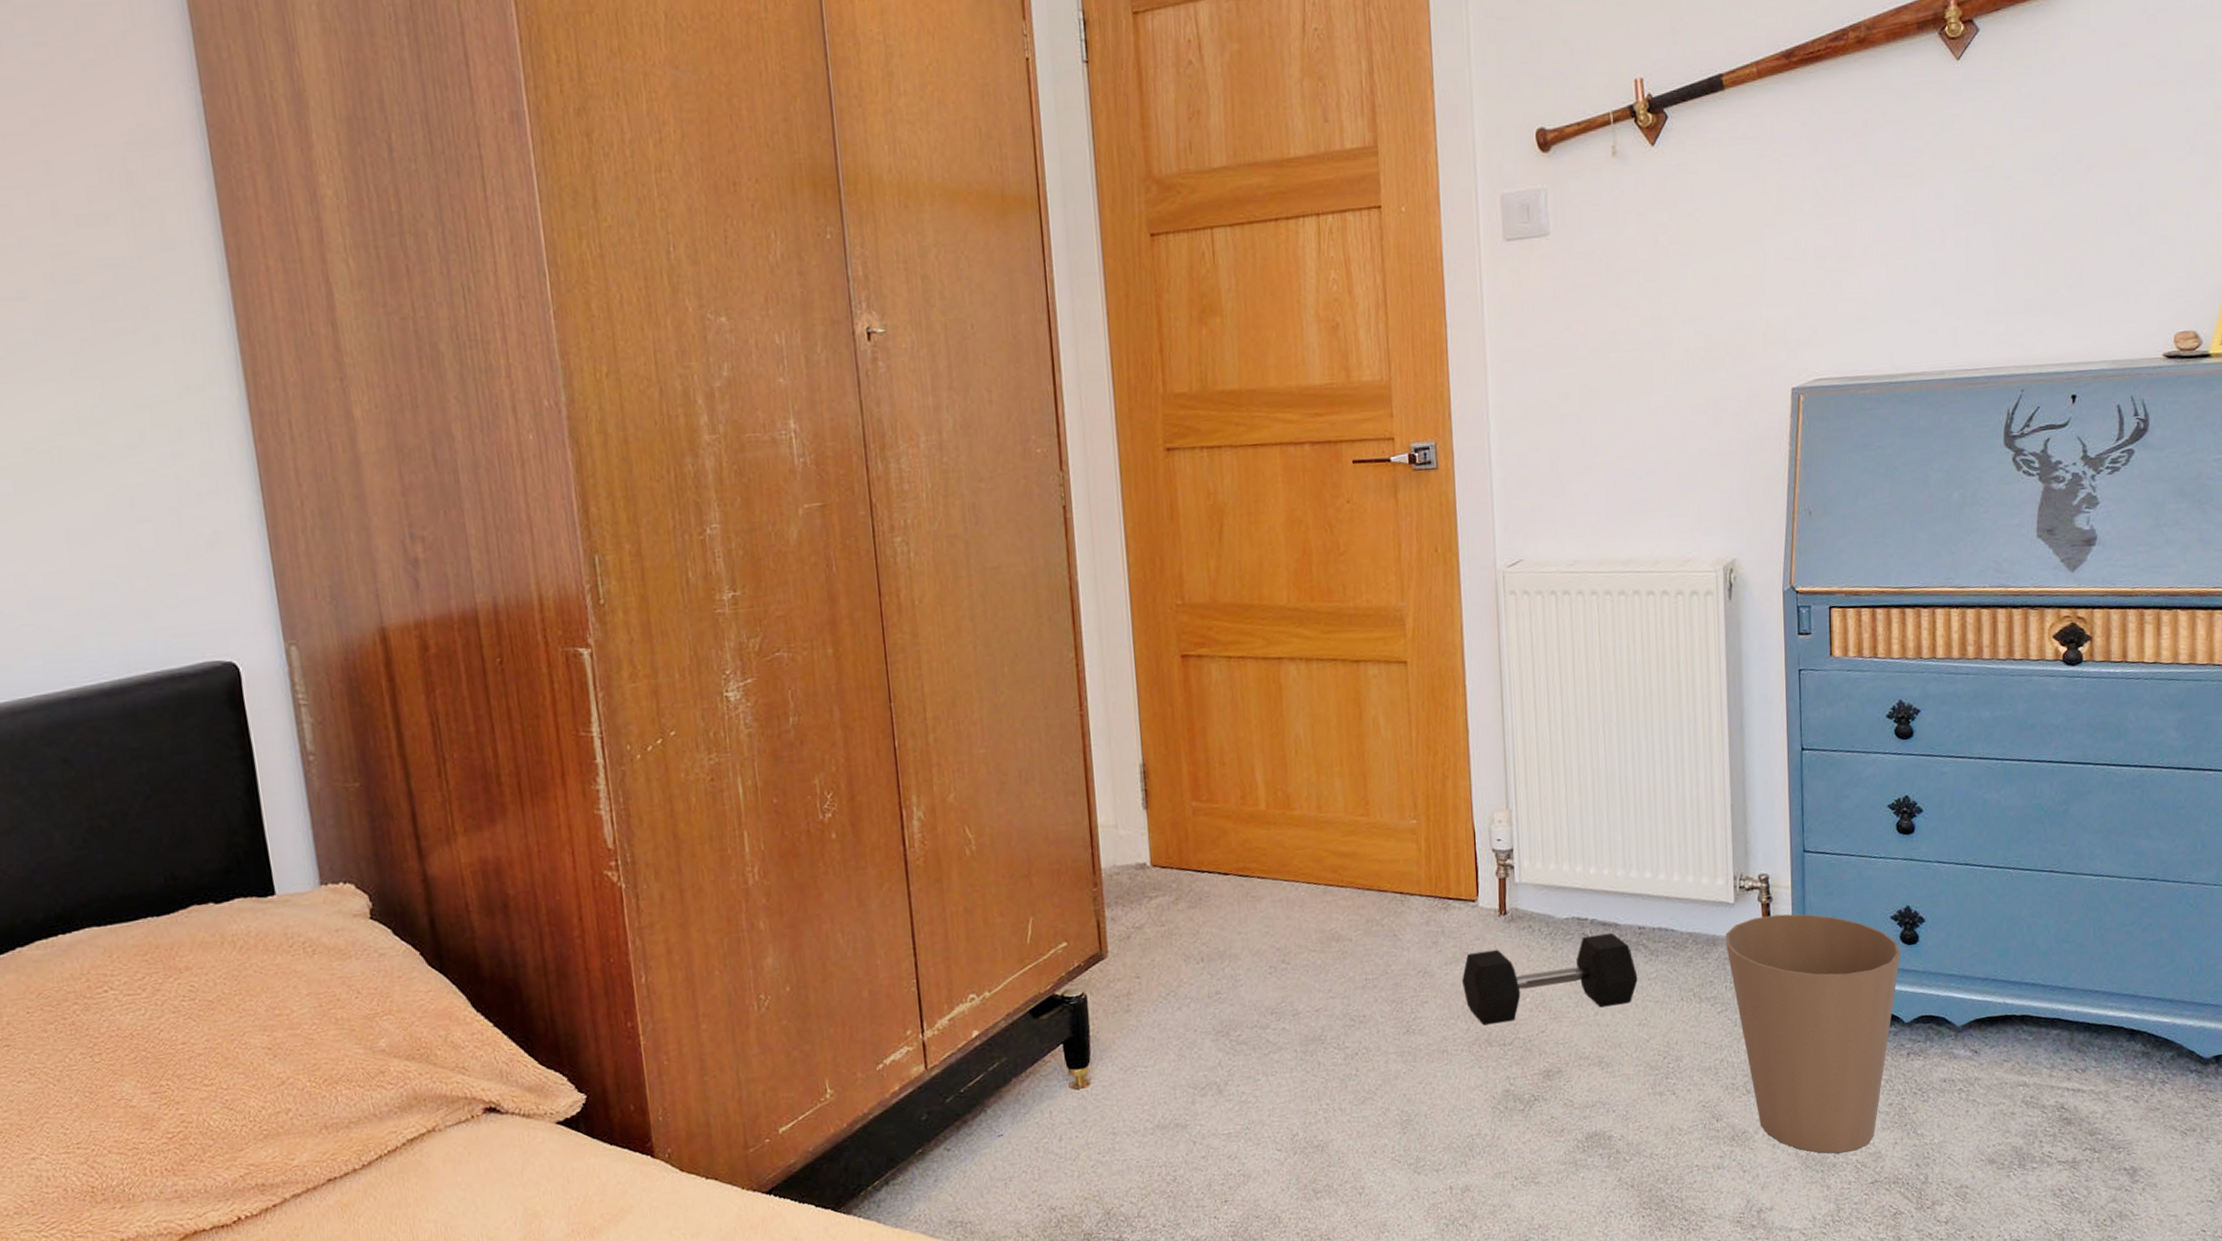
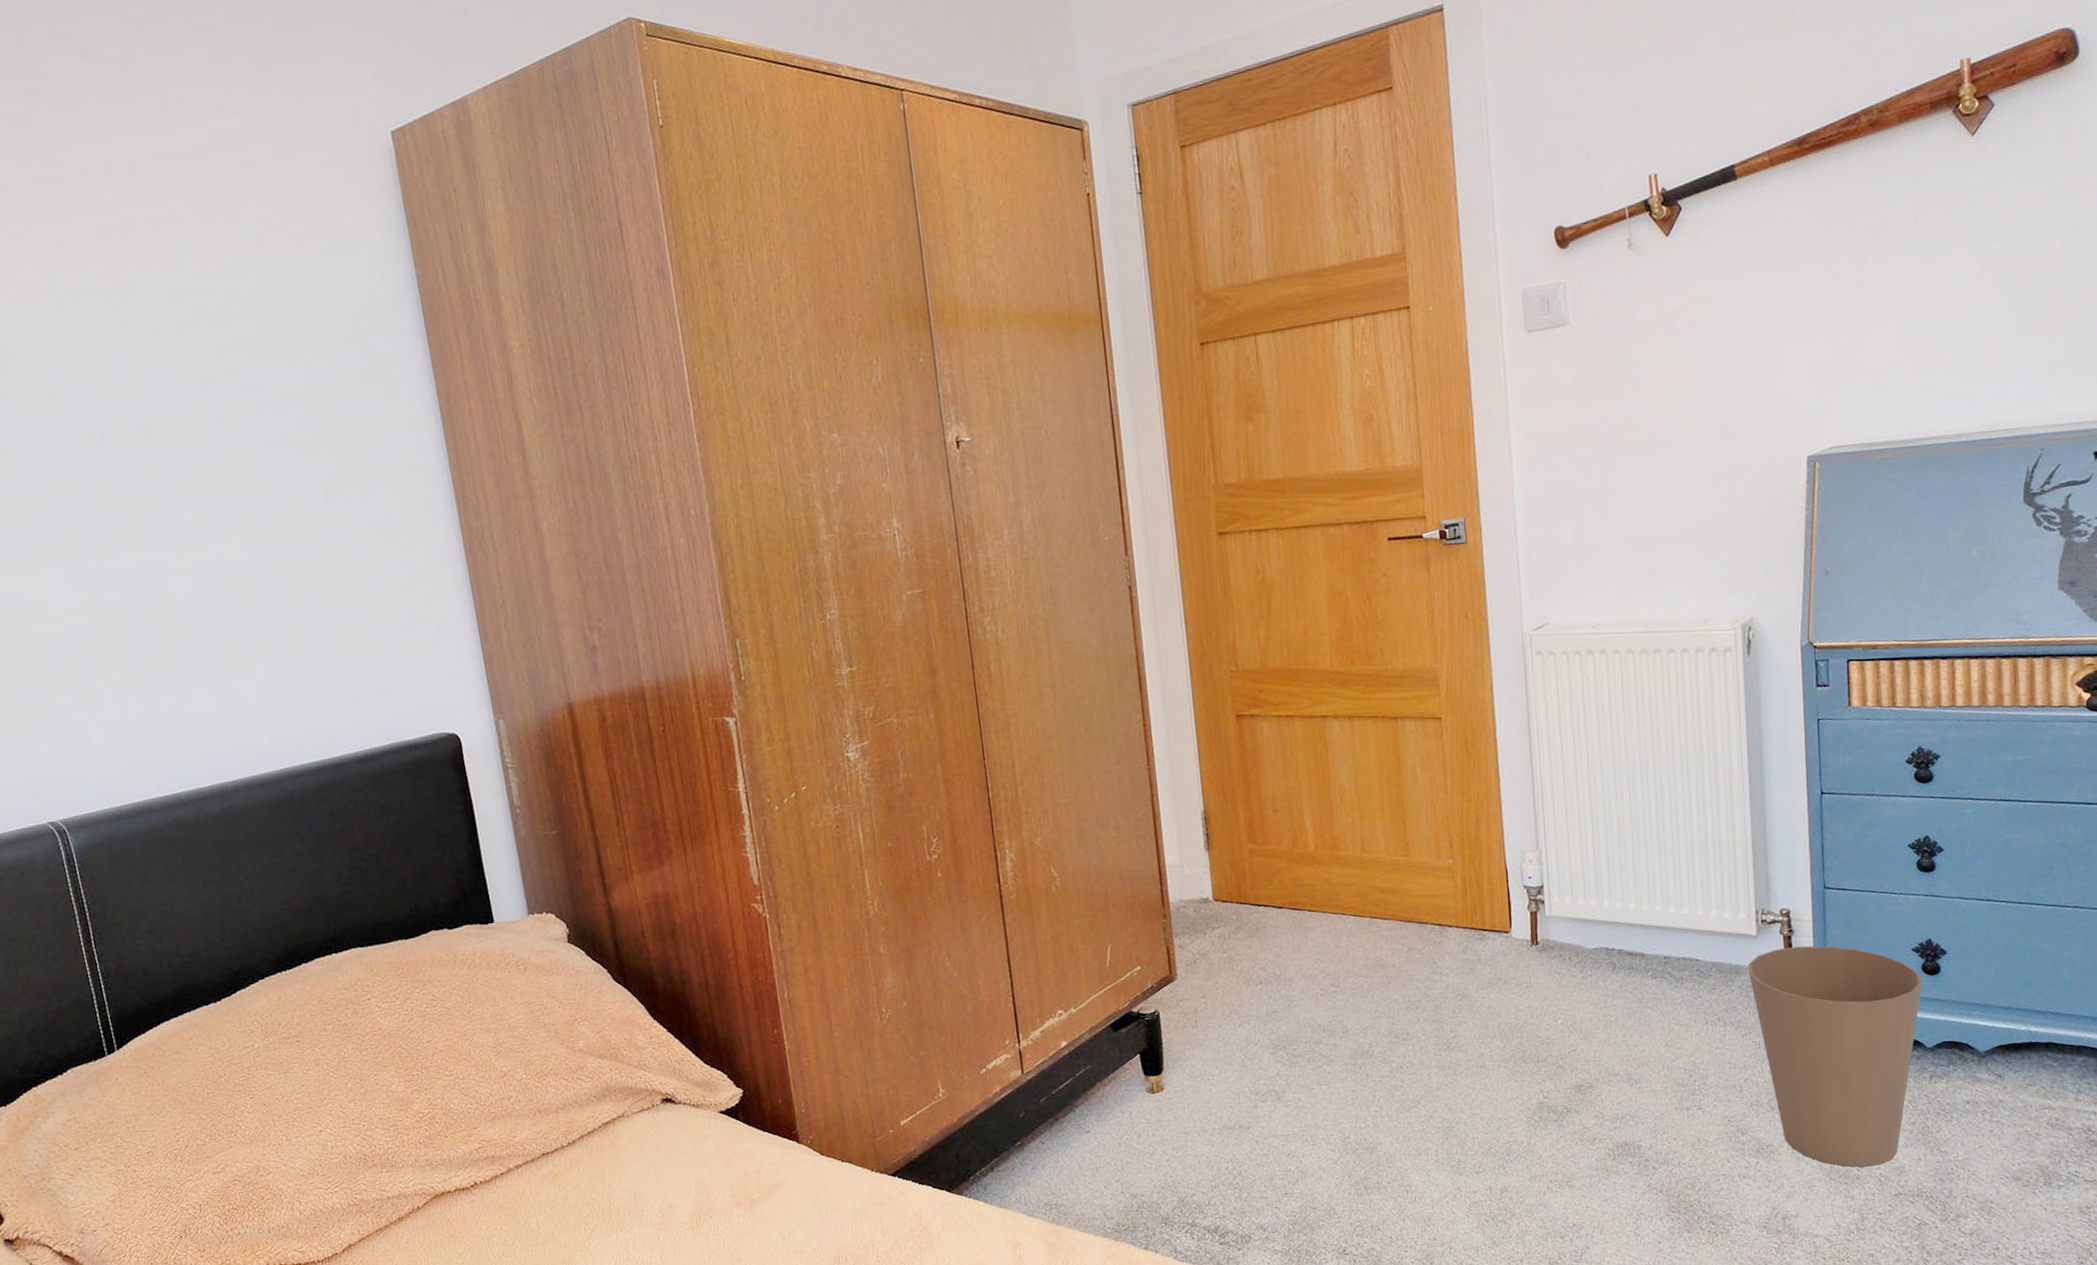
dumbbell: present [1462,932,1638,1026] -> none [1497,961,1664,1044]

